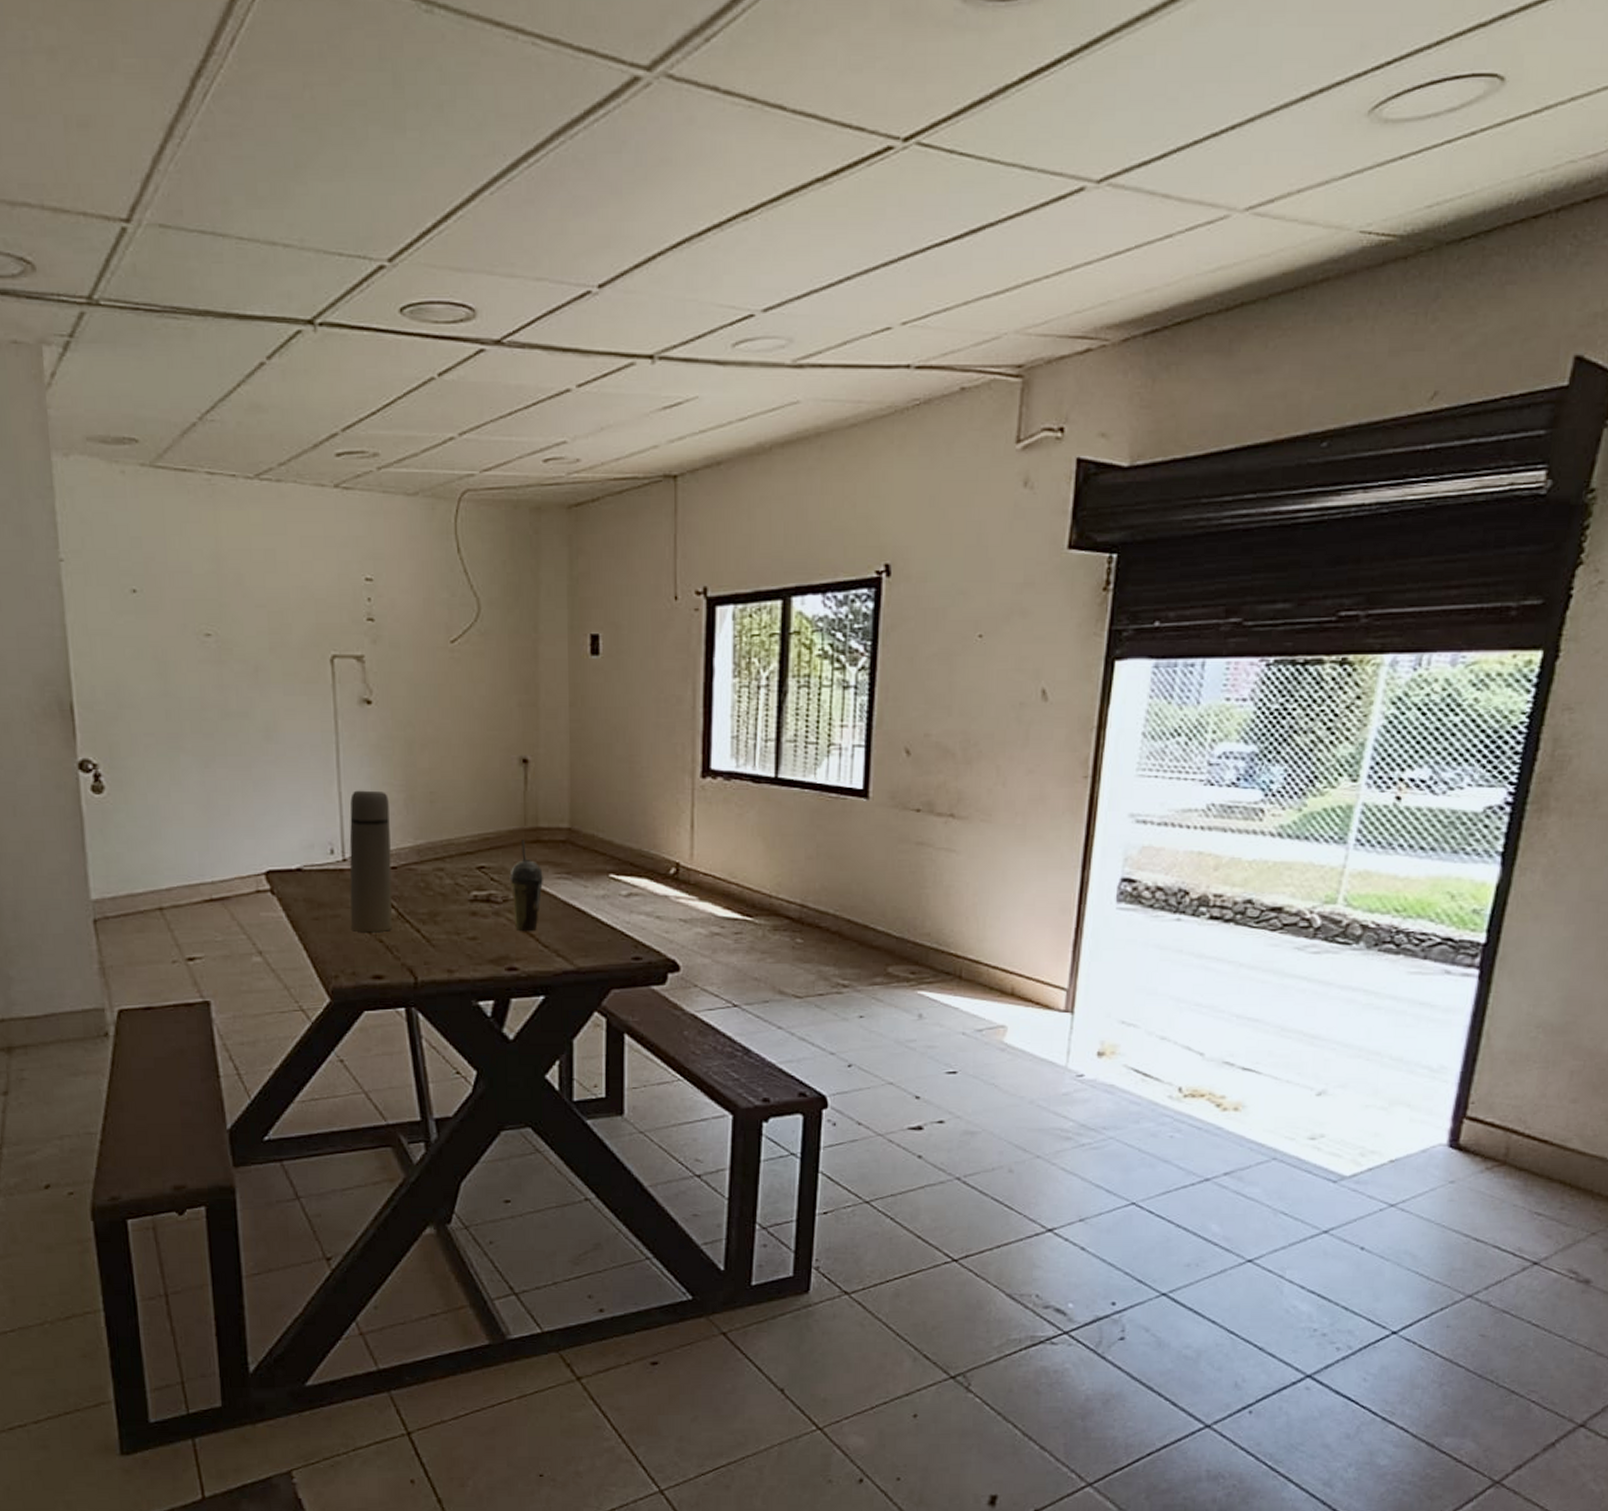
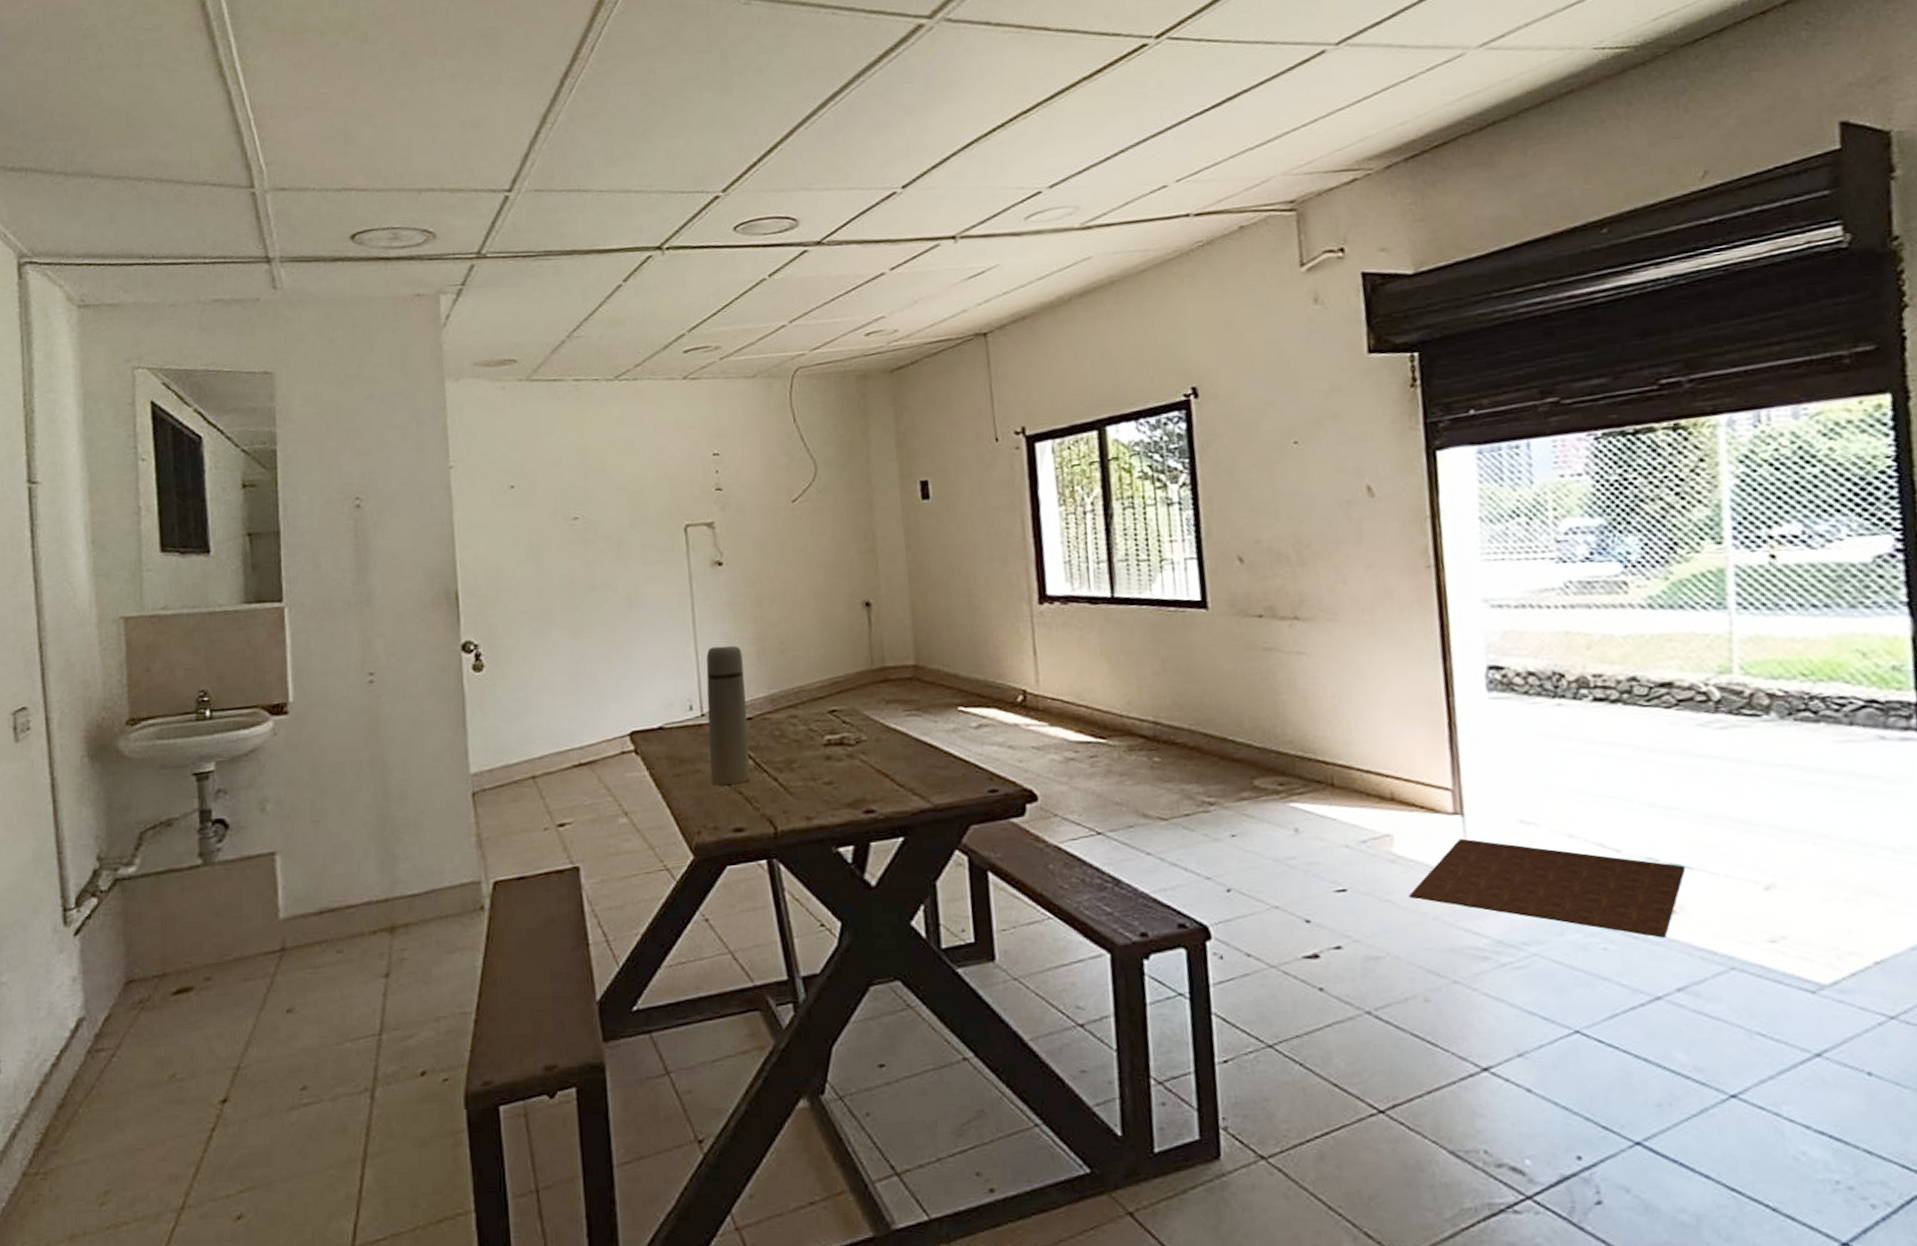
beverage cup: present [509,839,544,932] -> none [860,680,895,773]
doormat: none [1012,1033,1255,1130] -> present [1409,838,1686,938]

